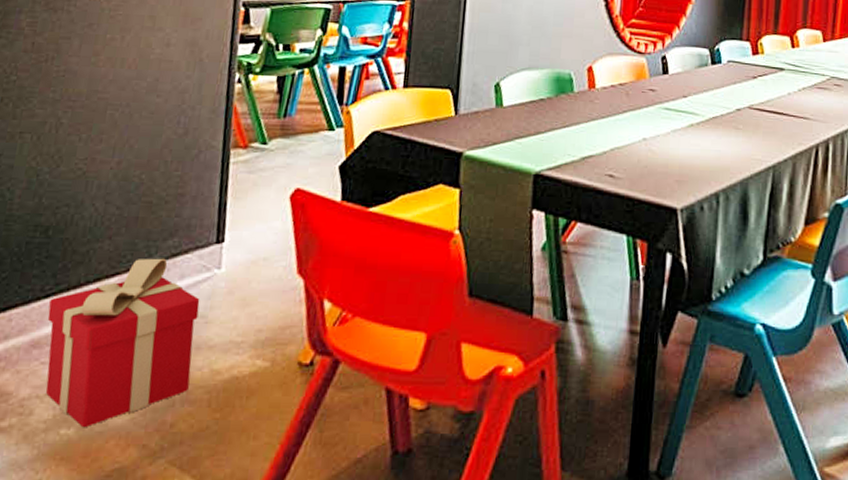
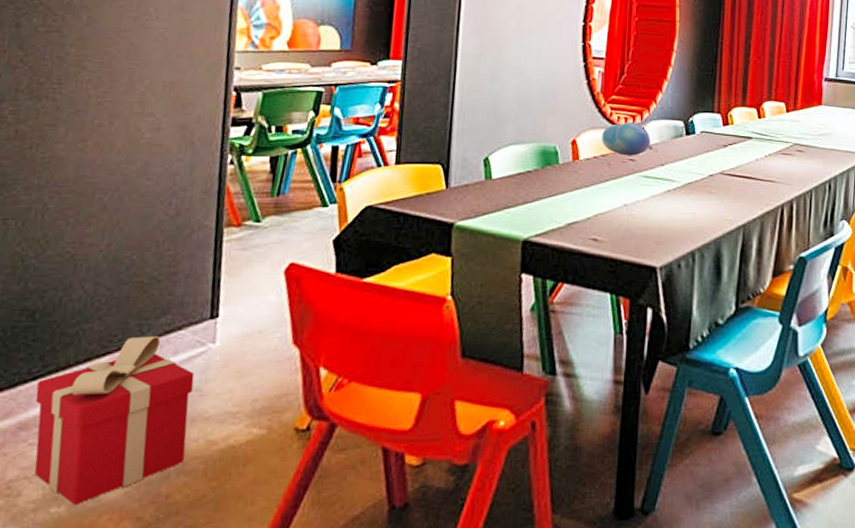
balloon: none [619,49,681,86] -> present [601,122,659,156]

